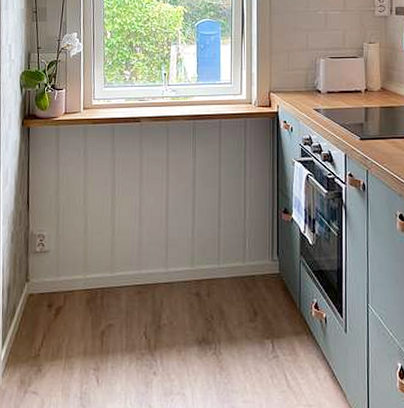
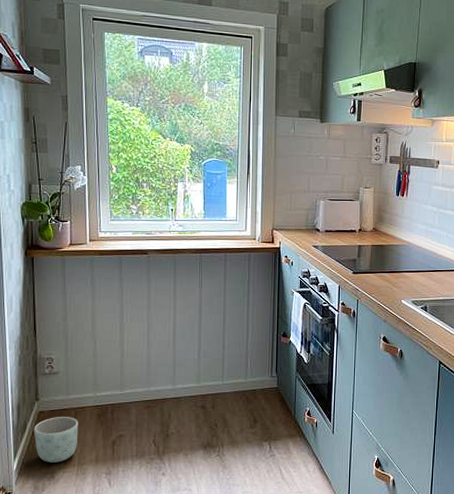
planter: none [22,301,68,354] -> present [34,417,79,463]

